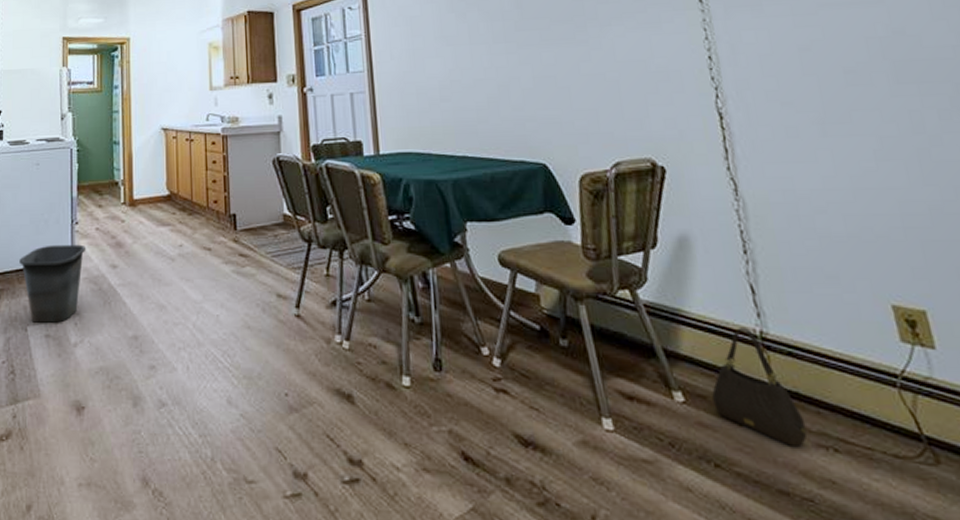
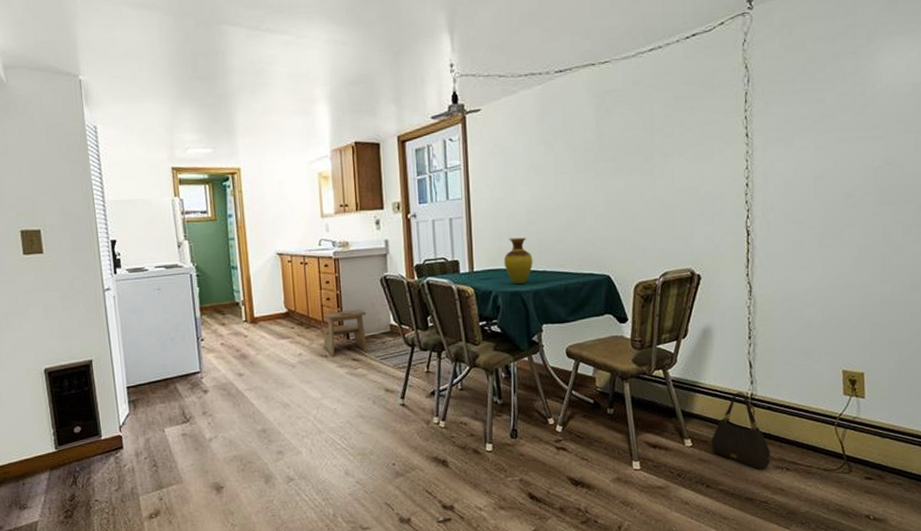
waste bin: present [19,244,86,323] -> none [150,358,214,425]
step stool: none [206,195,258,250] -> present [322,309,368,357]
vase: none [414,116,450,171] -> present [503,237,533,284]

